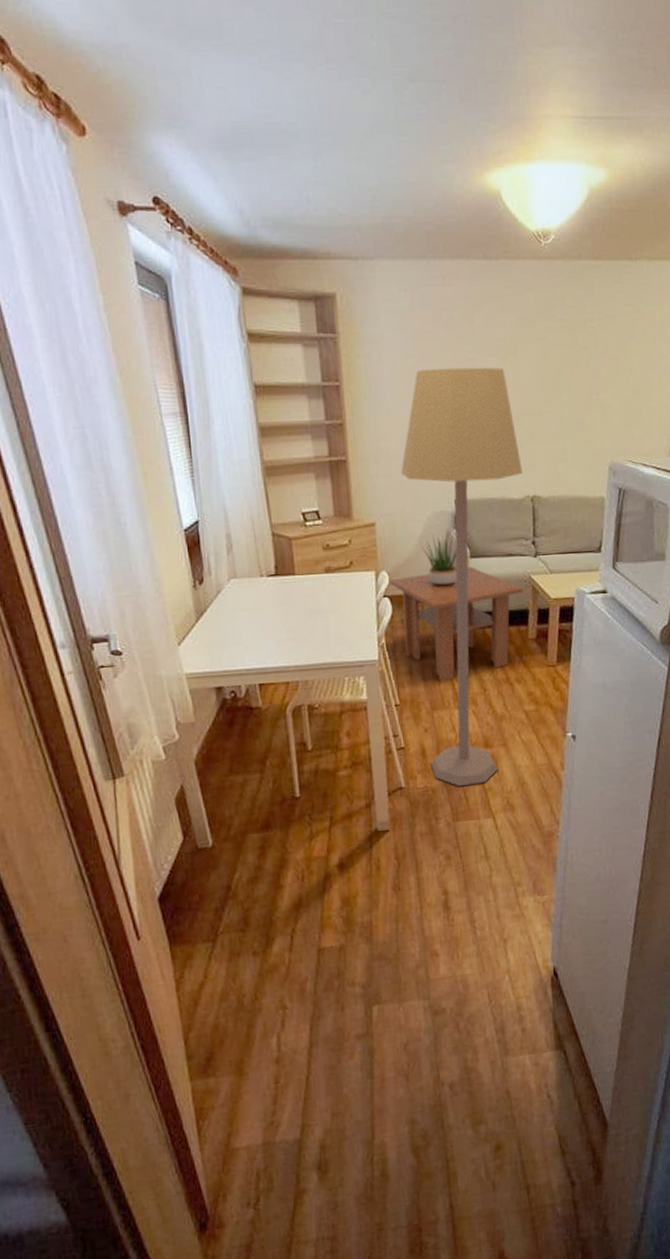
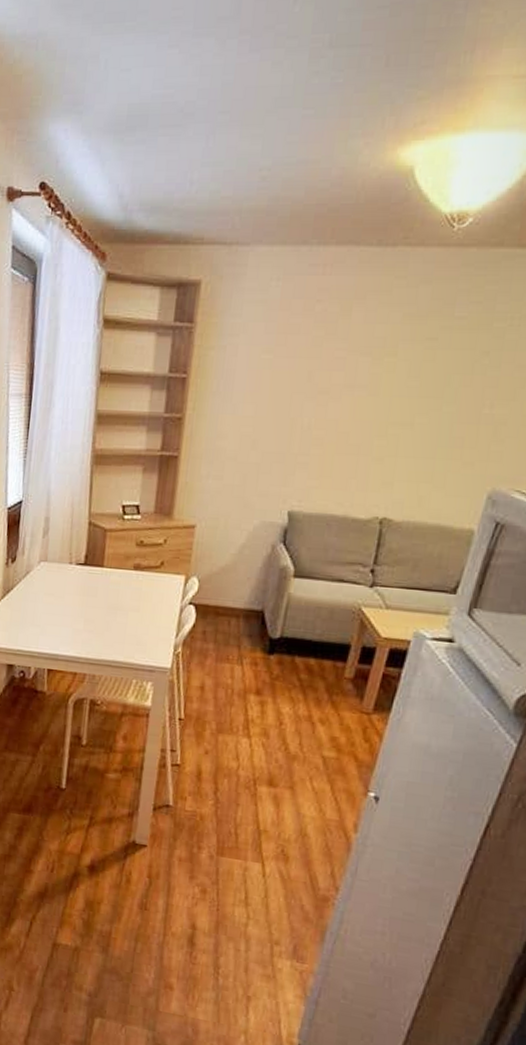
coffee table: present [390,567,524,682] -> none [199,586,350,705]
lamp: present [401,367,523,786] -> none [204,366,377,824]
potted plant: present [421,534,458,586] -> none [240,546,280,603]

